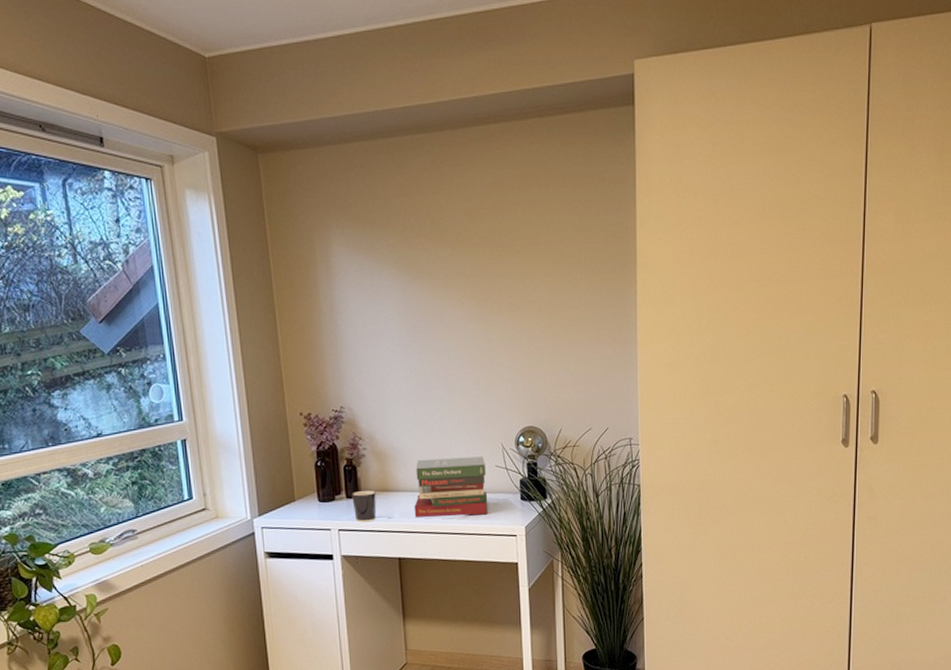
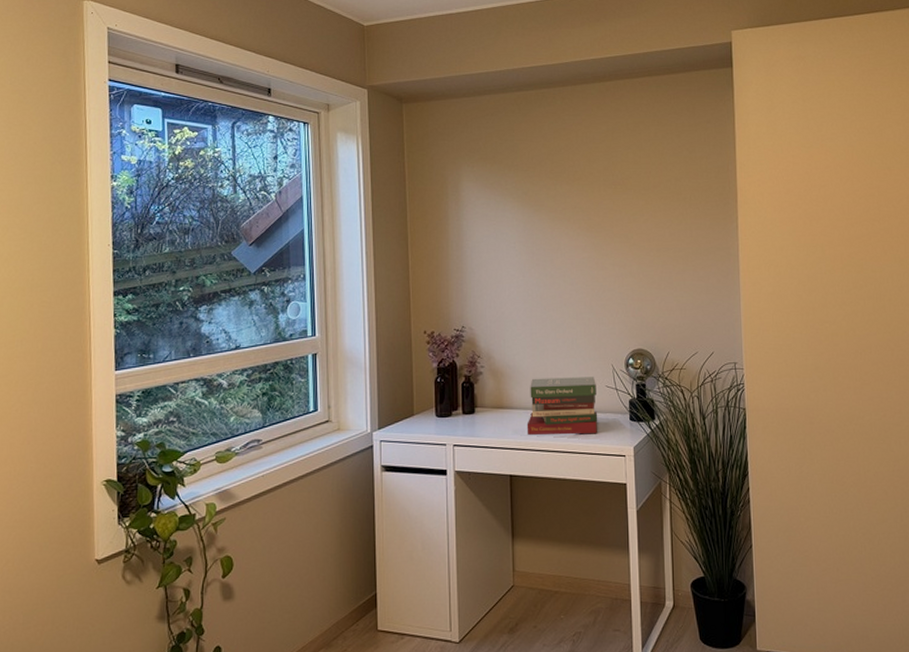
mug: present [352,490,377,523] -> none [468,406,491,439]

